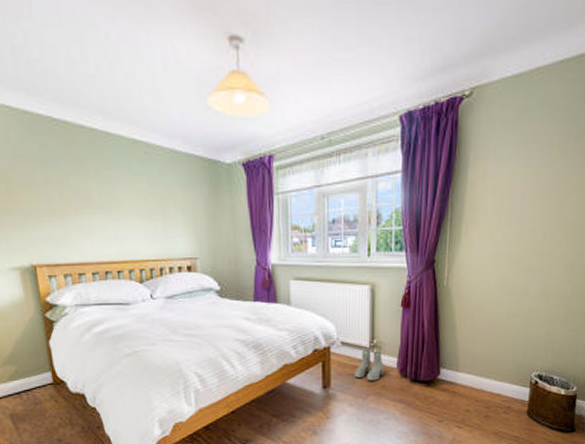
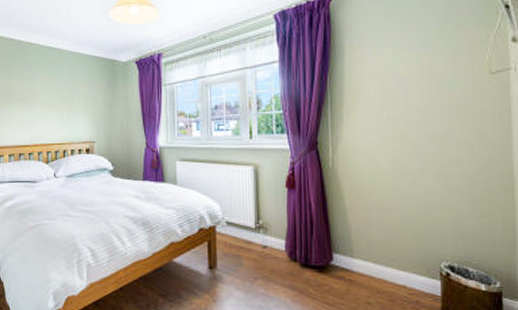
boots: present [354,350,384,381] -> none [240,231,271,264]

